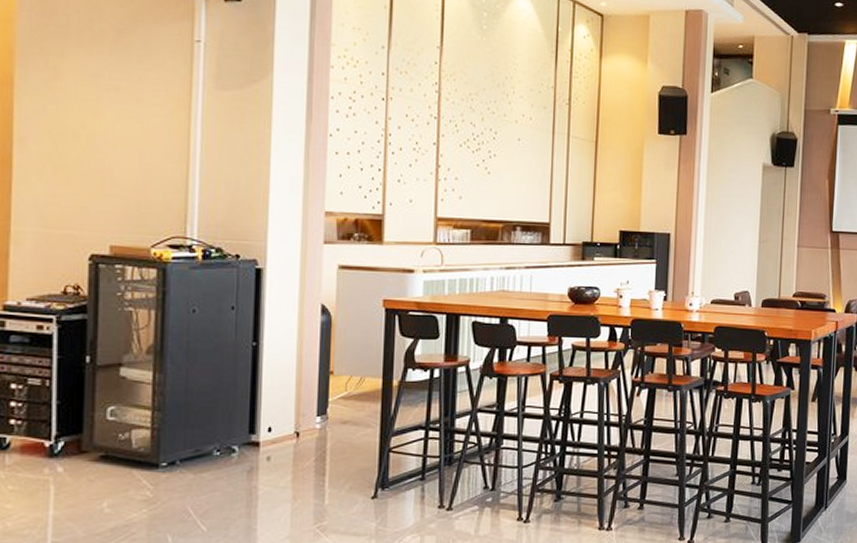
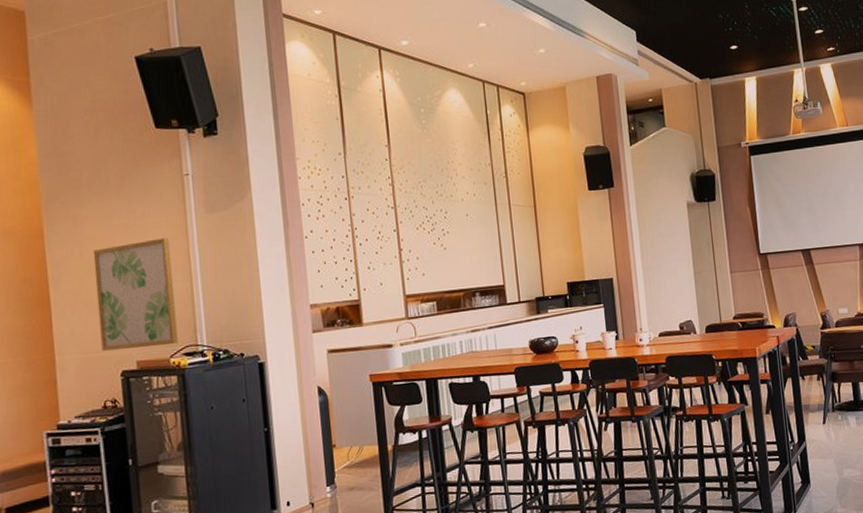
wall art: none [69,109,168,233] -> present [92,238,178,351]

